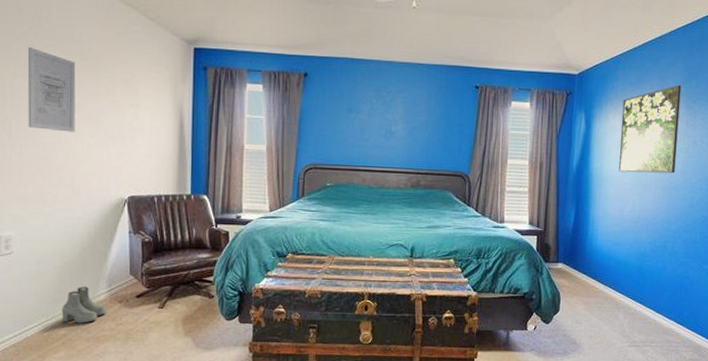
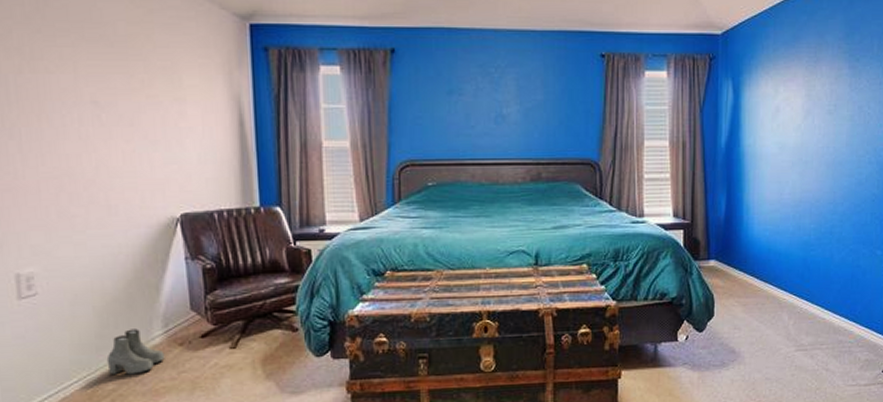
wall art: present [27,46,76,133] -> none [33,32,105,139]
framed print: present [618,84,682,174] -> none [773,40,843,148]

